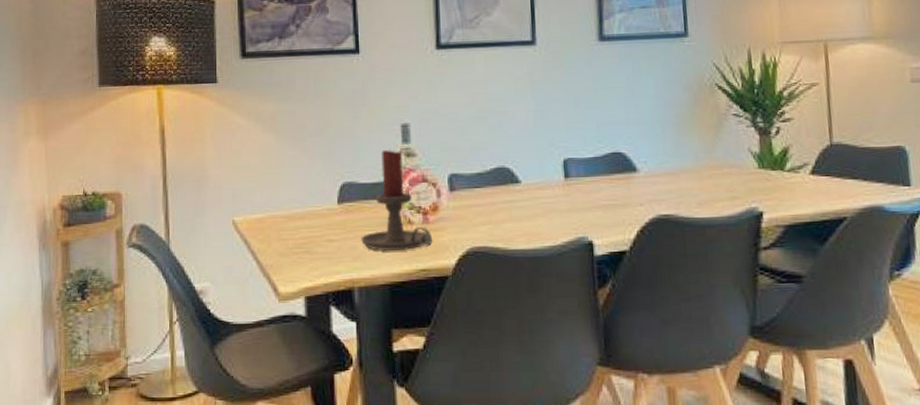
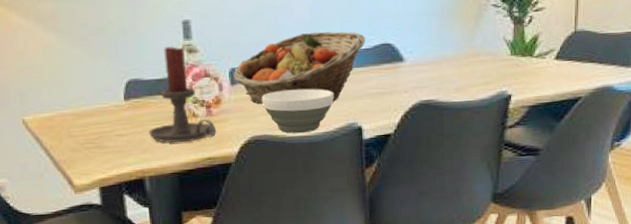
fruit basket: none [452,138,595,213] -> present [233,31,366,104]
bowl: none [482,198,560,246] -> present [261,89,333,133]

